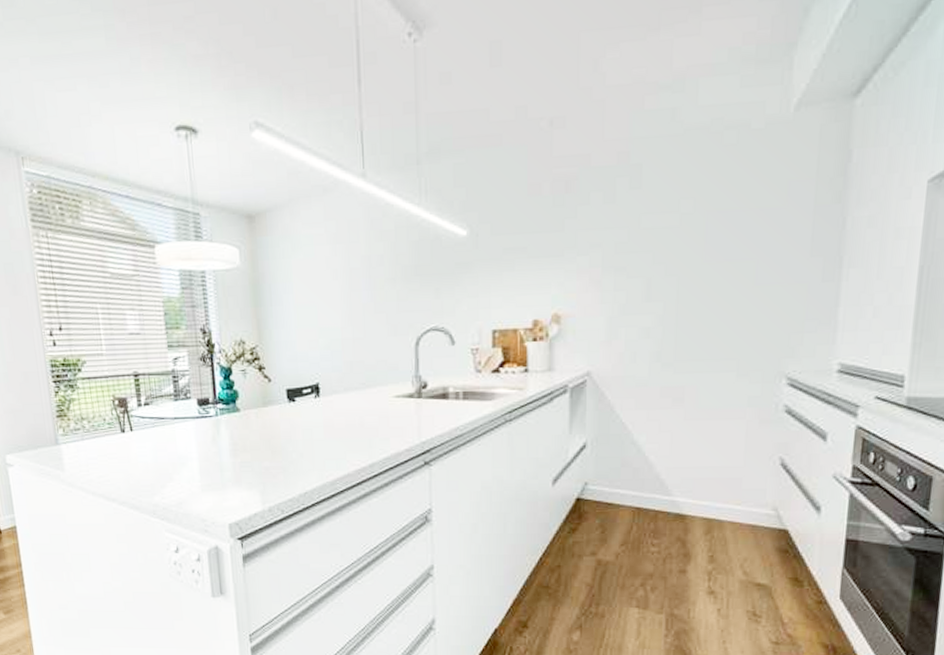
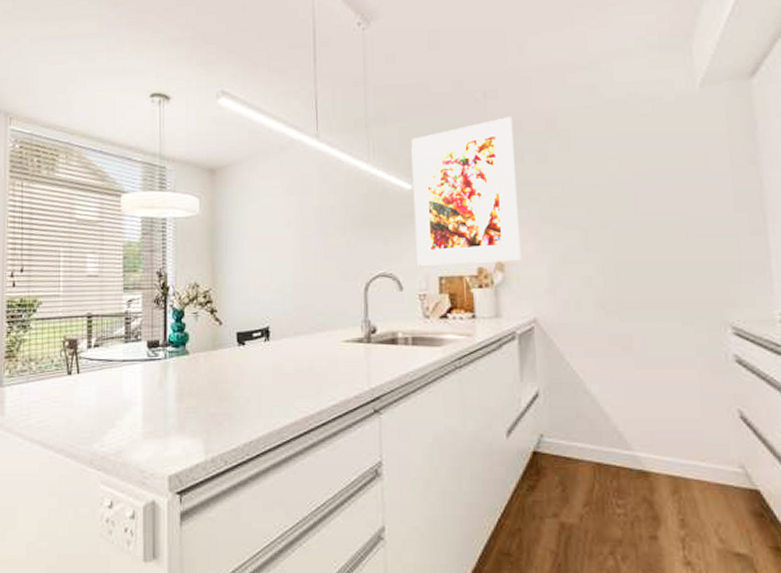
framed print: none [467,149,580,319] -> present [411,117,521,266]

